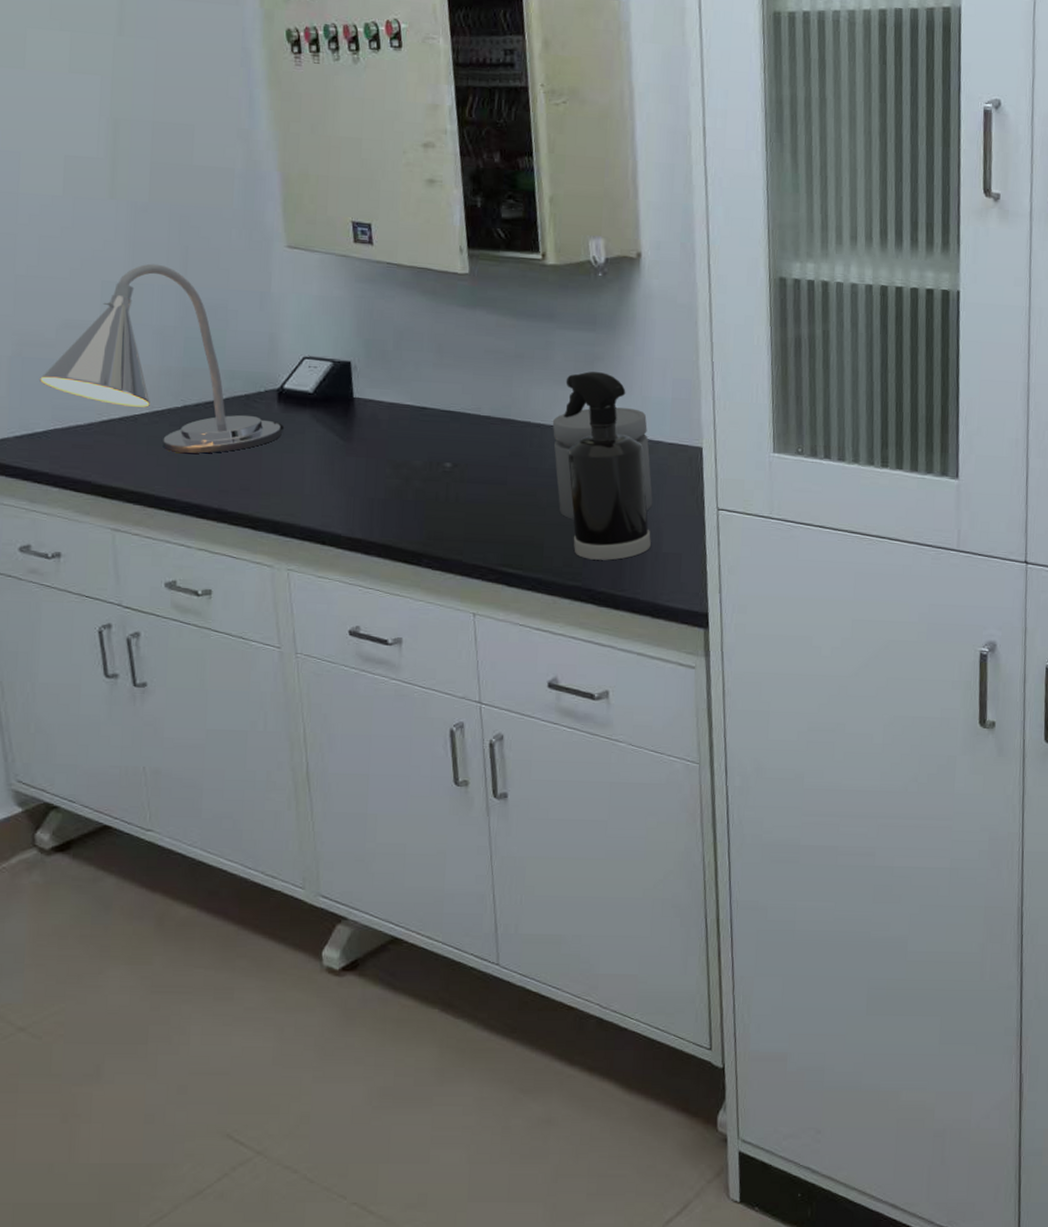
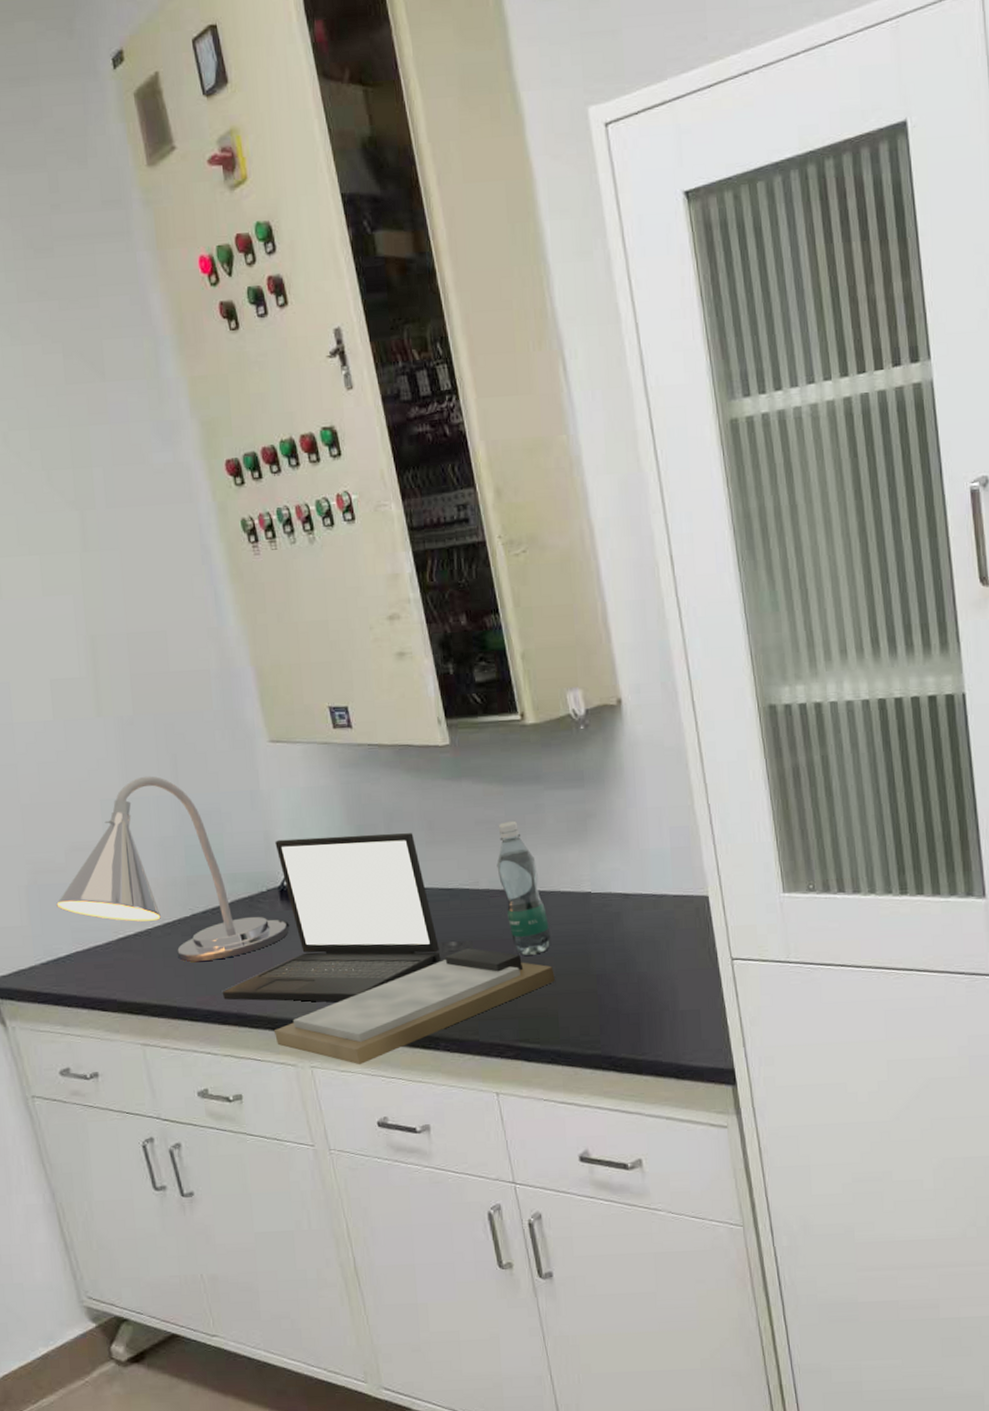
laptop: none [204,343,434,509] -> present [222,833,441,1003]
clipboard: none [254,470,545,573] -> present [274,948,555,1065]
bottle: none [501,353,546,484] -> present [496,820,551,956]
jar: present [552,407,653,520] -> none [551,863,664,986]
spray bottle: present [564,371,651,560] -> none [560,830,667,1026]

